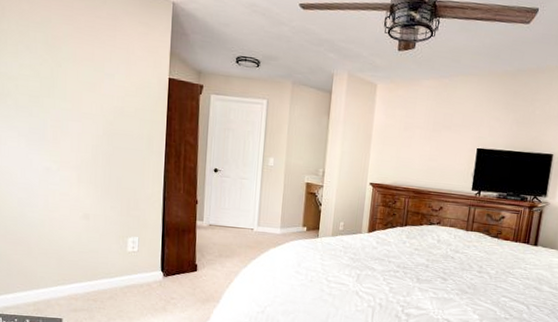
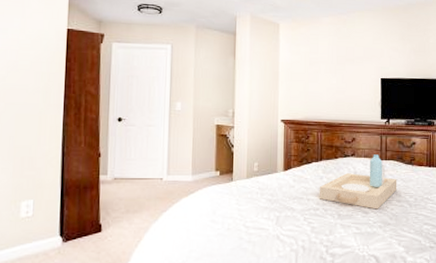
serving tray: none [400,225,481,278] -> present [319,154,397,210]

